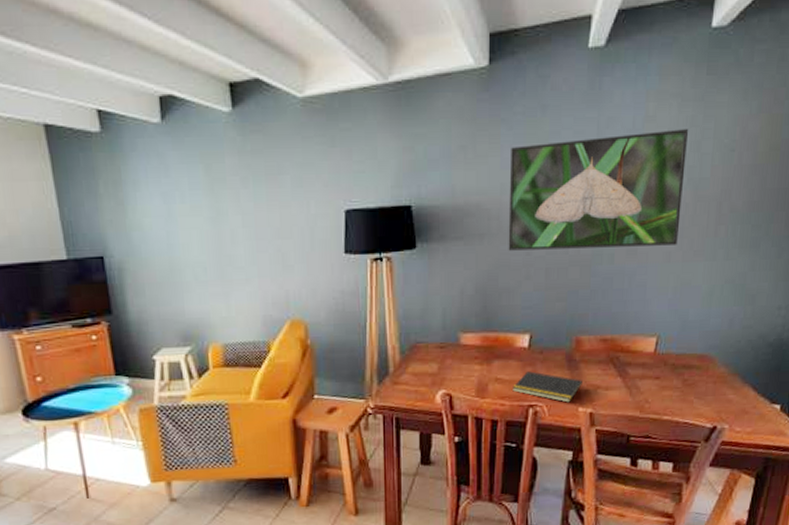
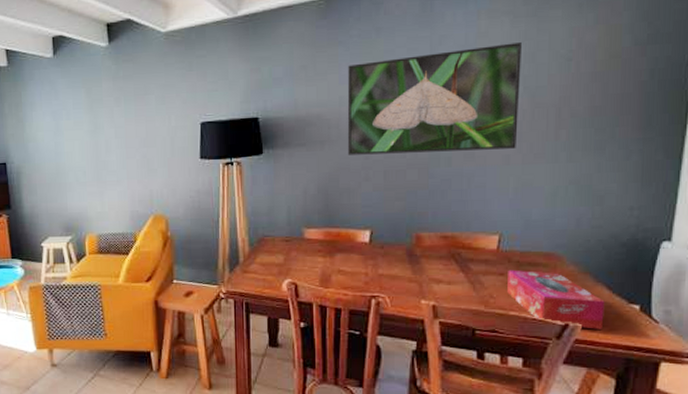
notepad: present [513,371,582,403] -> none [355,264,424,295]
tissue box: none [662,373,750,431] -> present [507,269,605,329]

